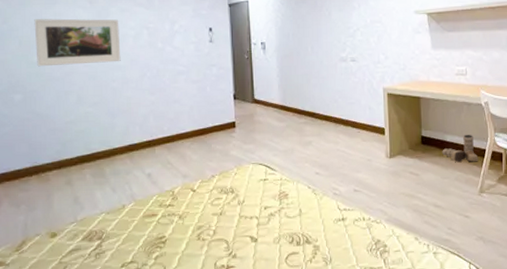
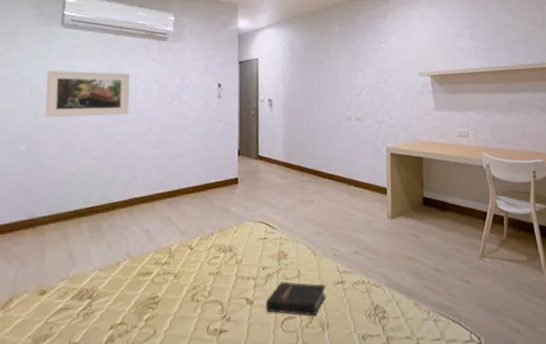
hardback book: none [270,220,328,252] -> present [266,281,326,316]
boots: present [442,135,479,162] -> none [443,197,480,225]

